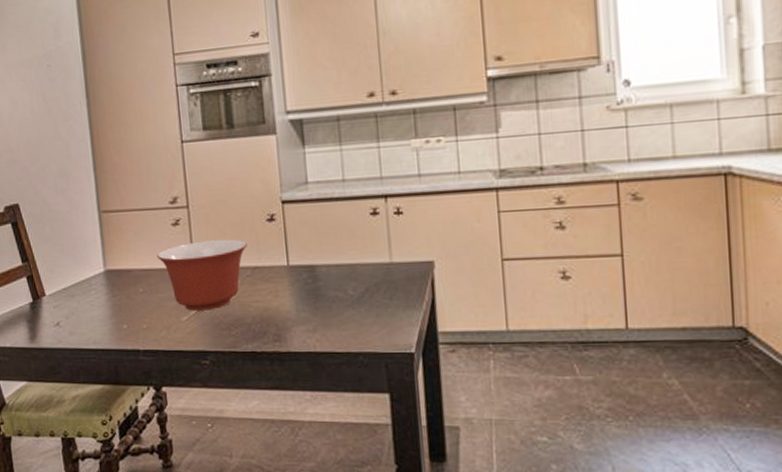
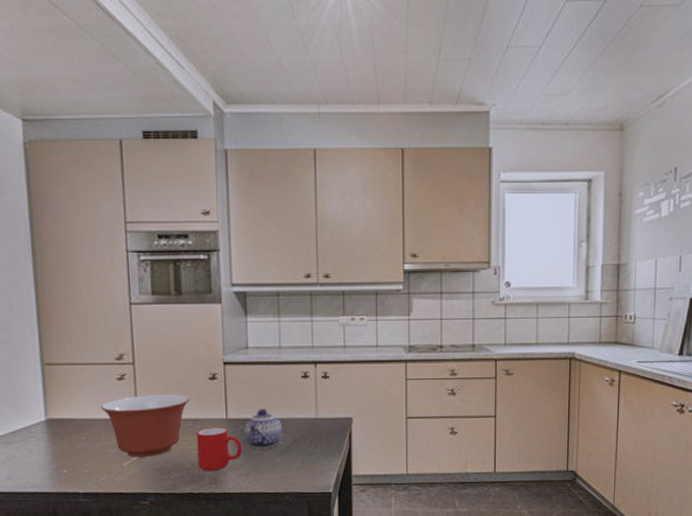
cup: none [256,276,308,327] -> present [196,427,243,471]
teapot: none [308,253,352,300] -> present [244,409,283,449]

